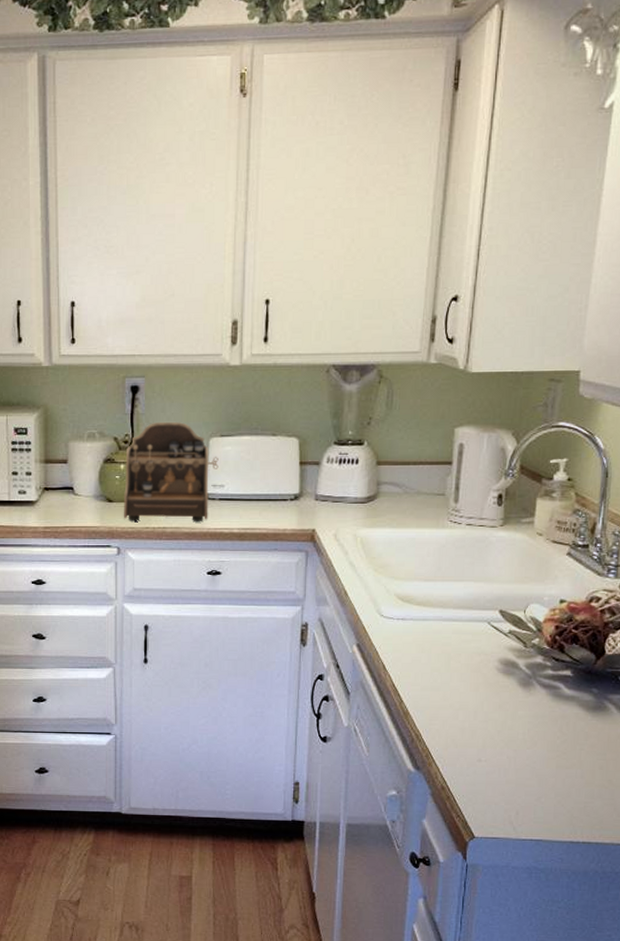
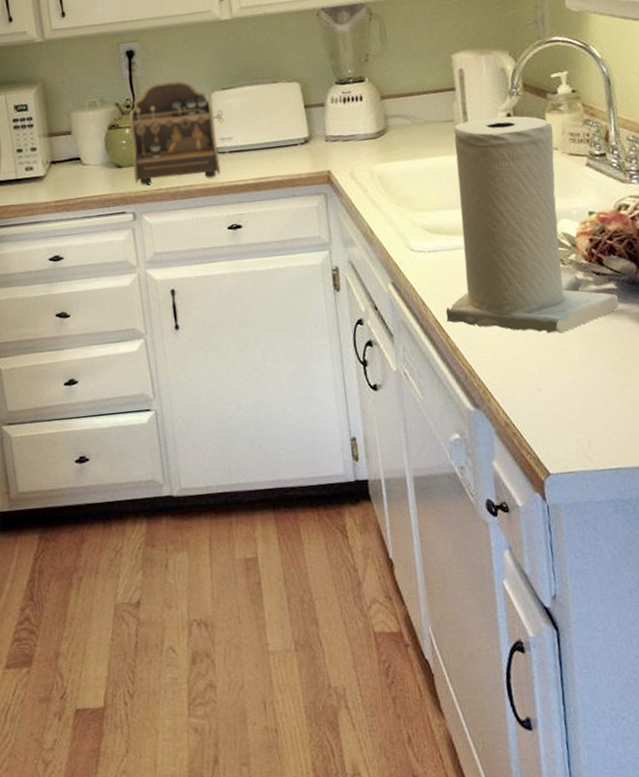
paper towel: none [403,496,572,711] -> present [445,116,620,334]

